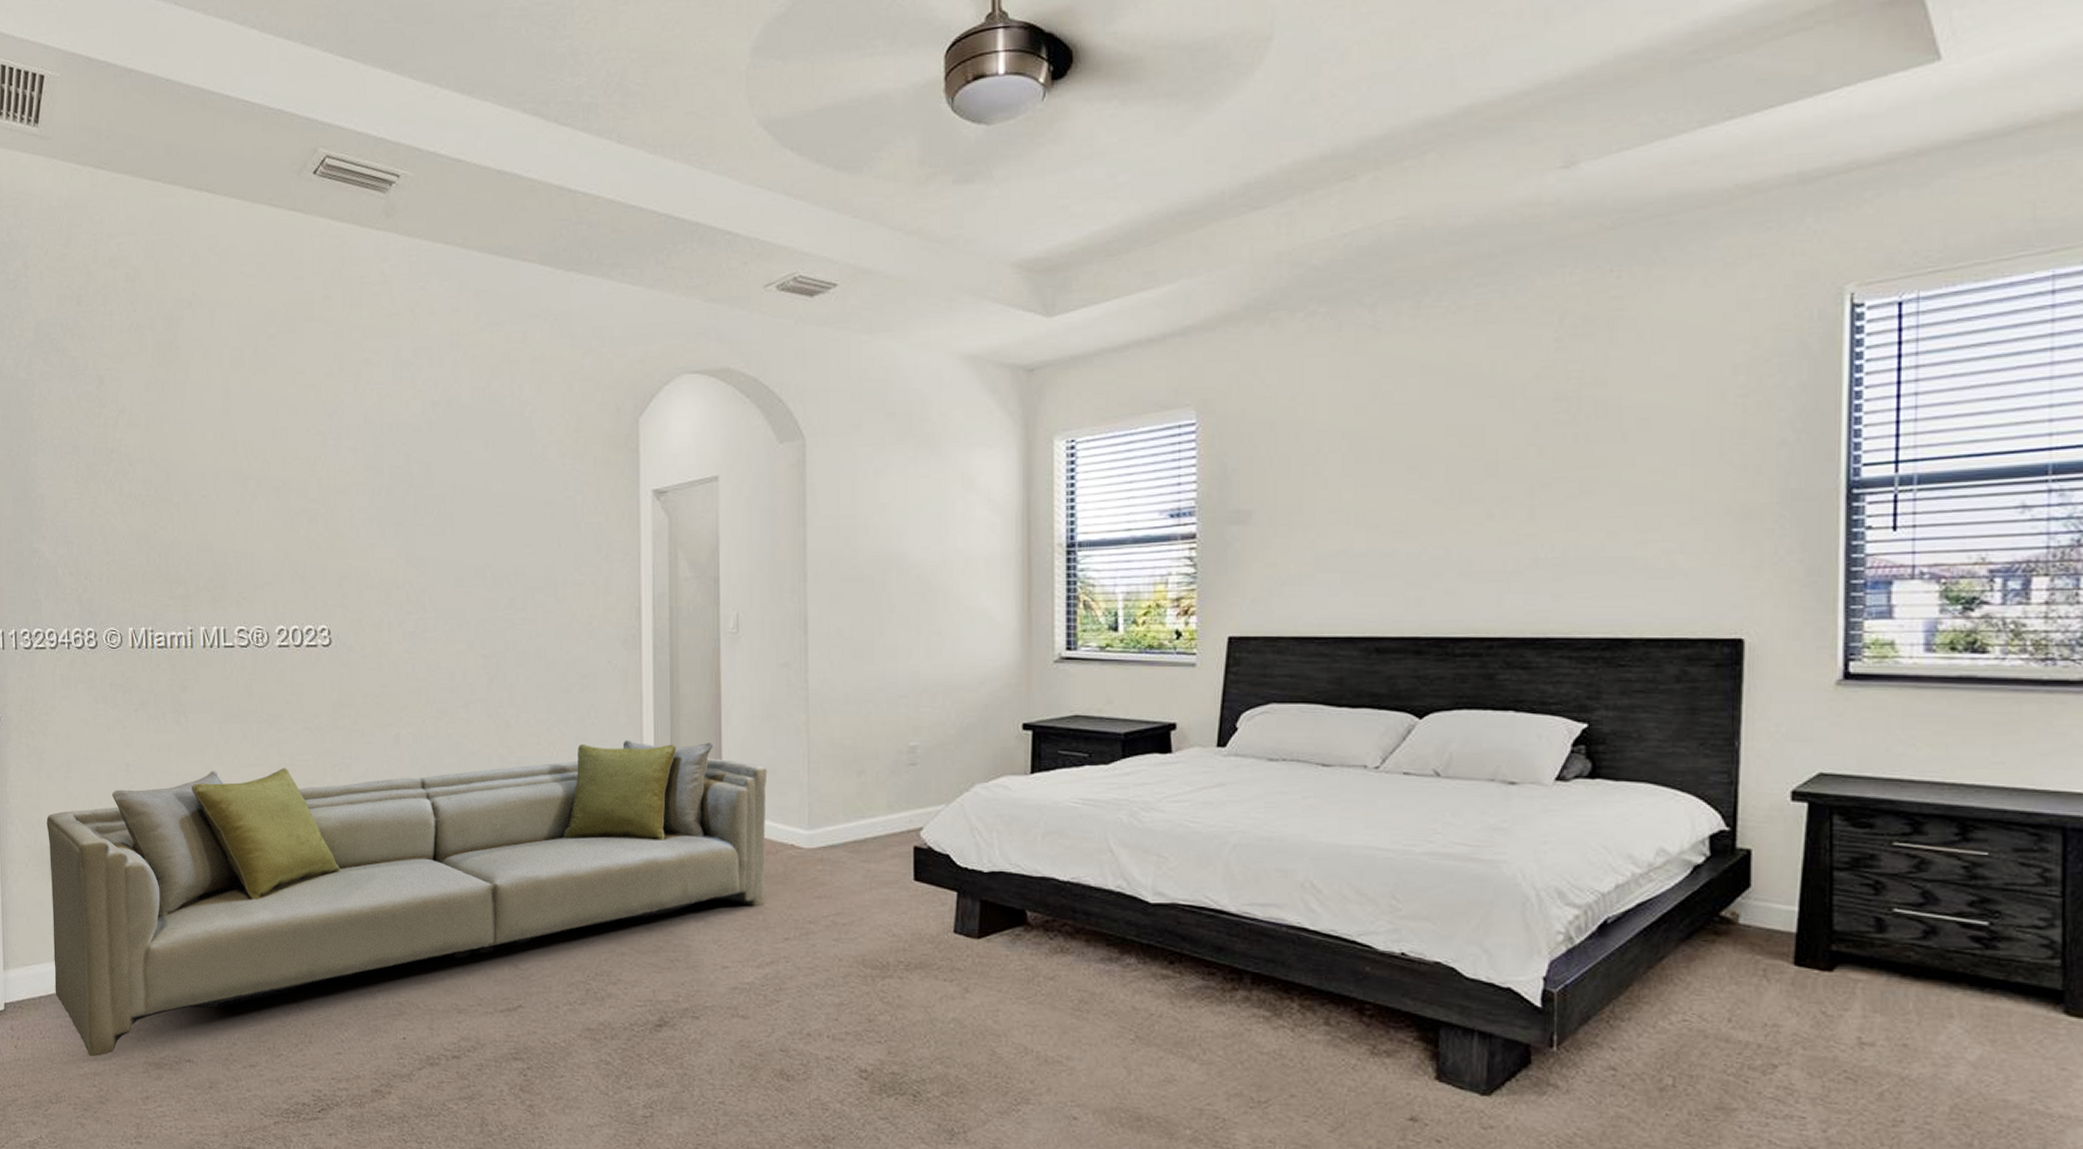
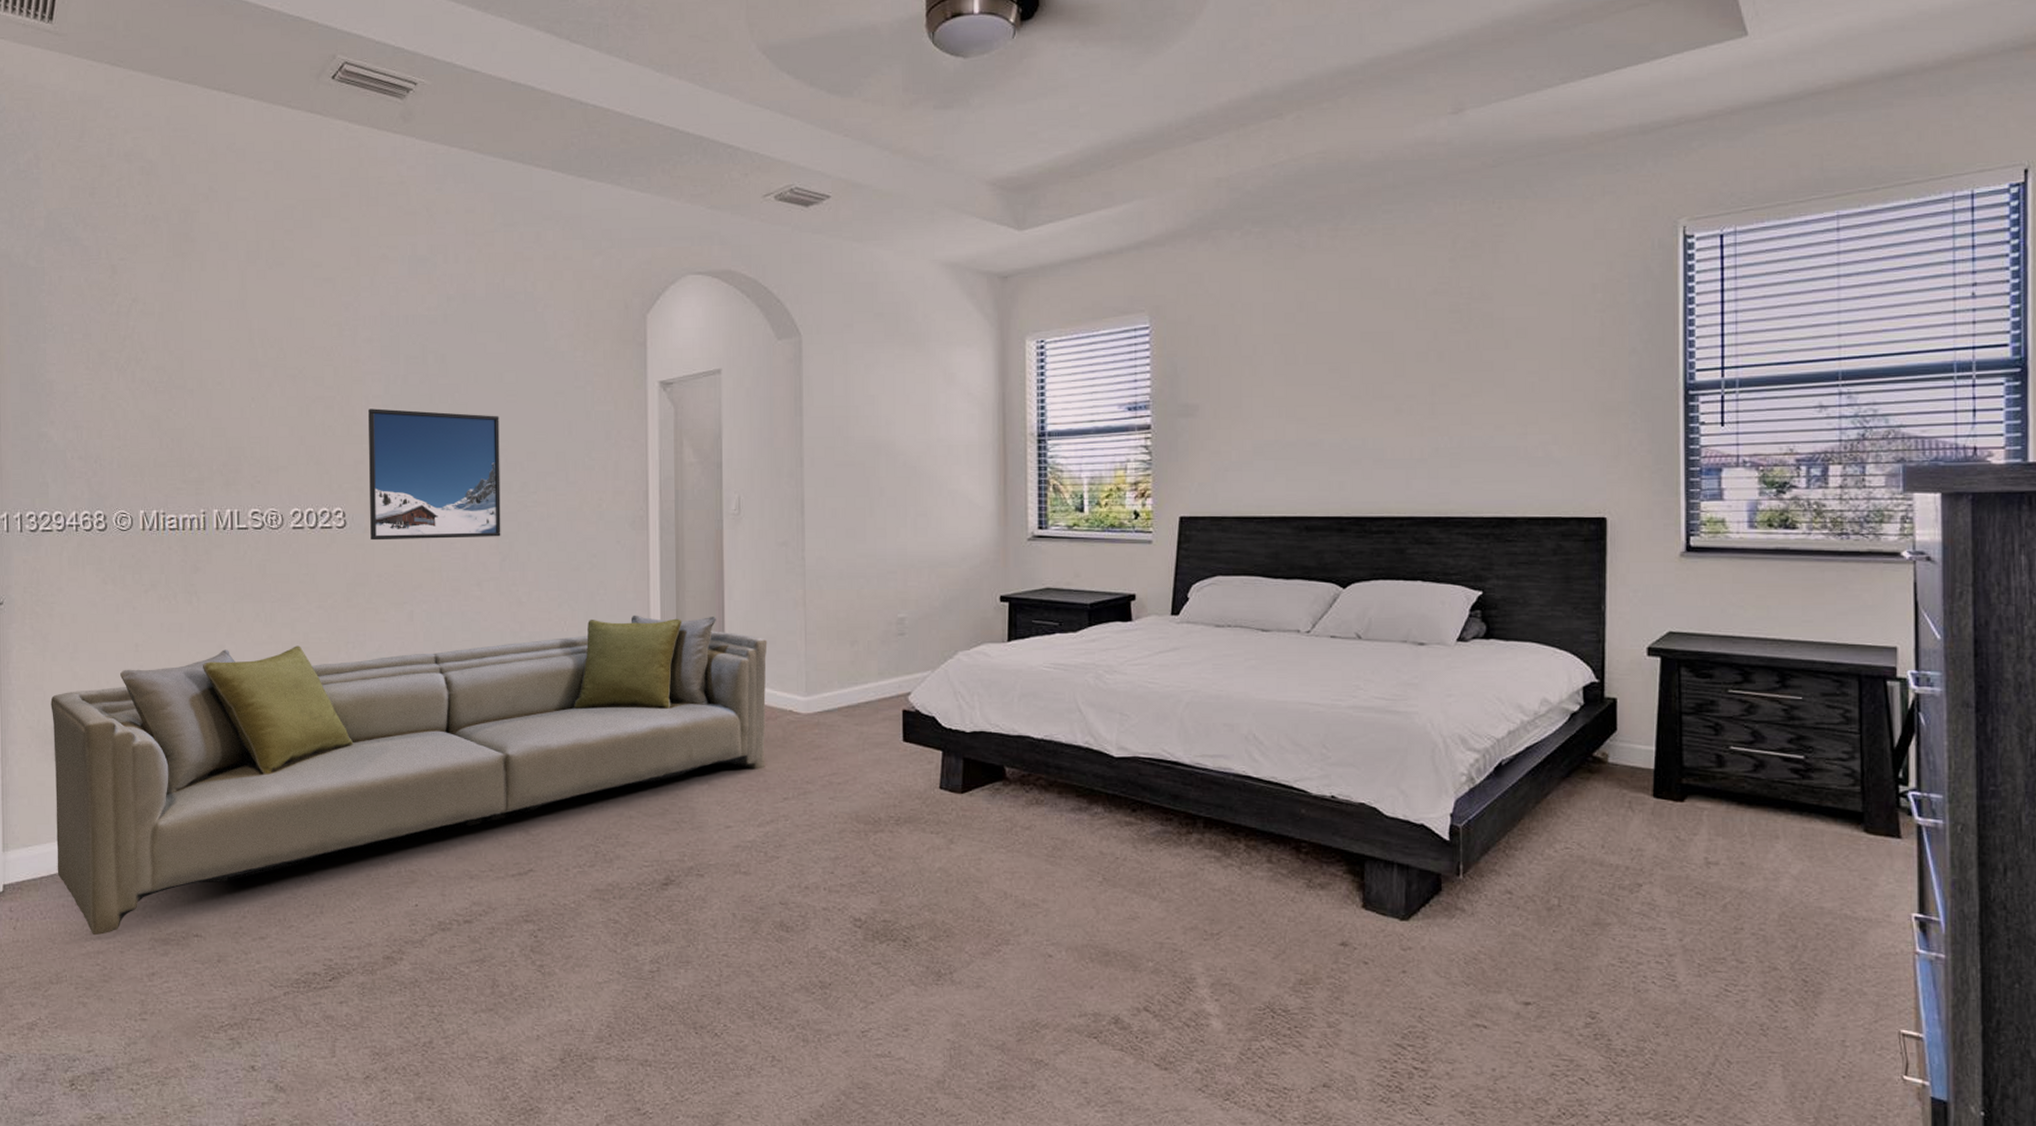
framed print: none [353,521,488,660] -> present [368,408,501,541]

